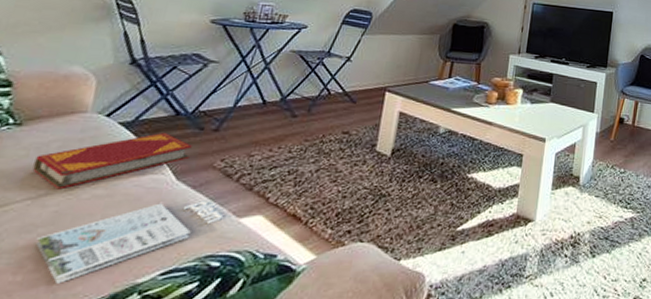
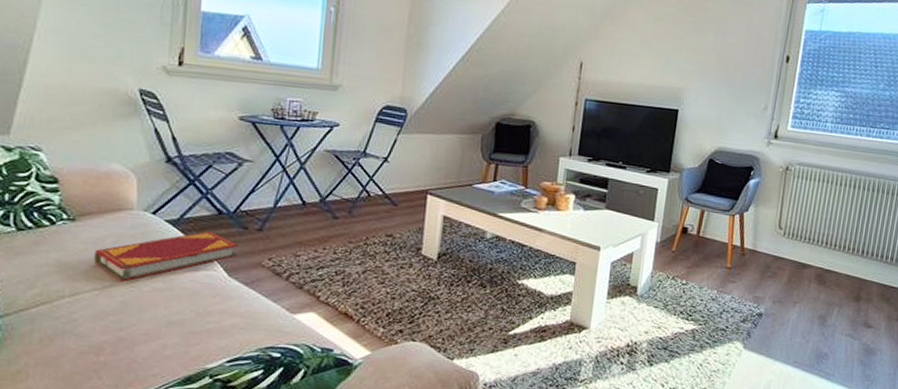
magazine: present [35,201,223,284] -> none [111,297,277,365]

